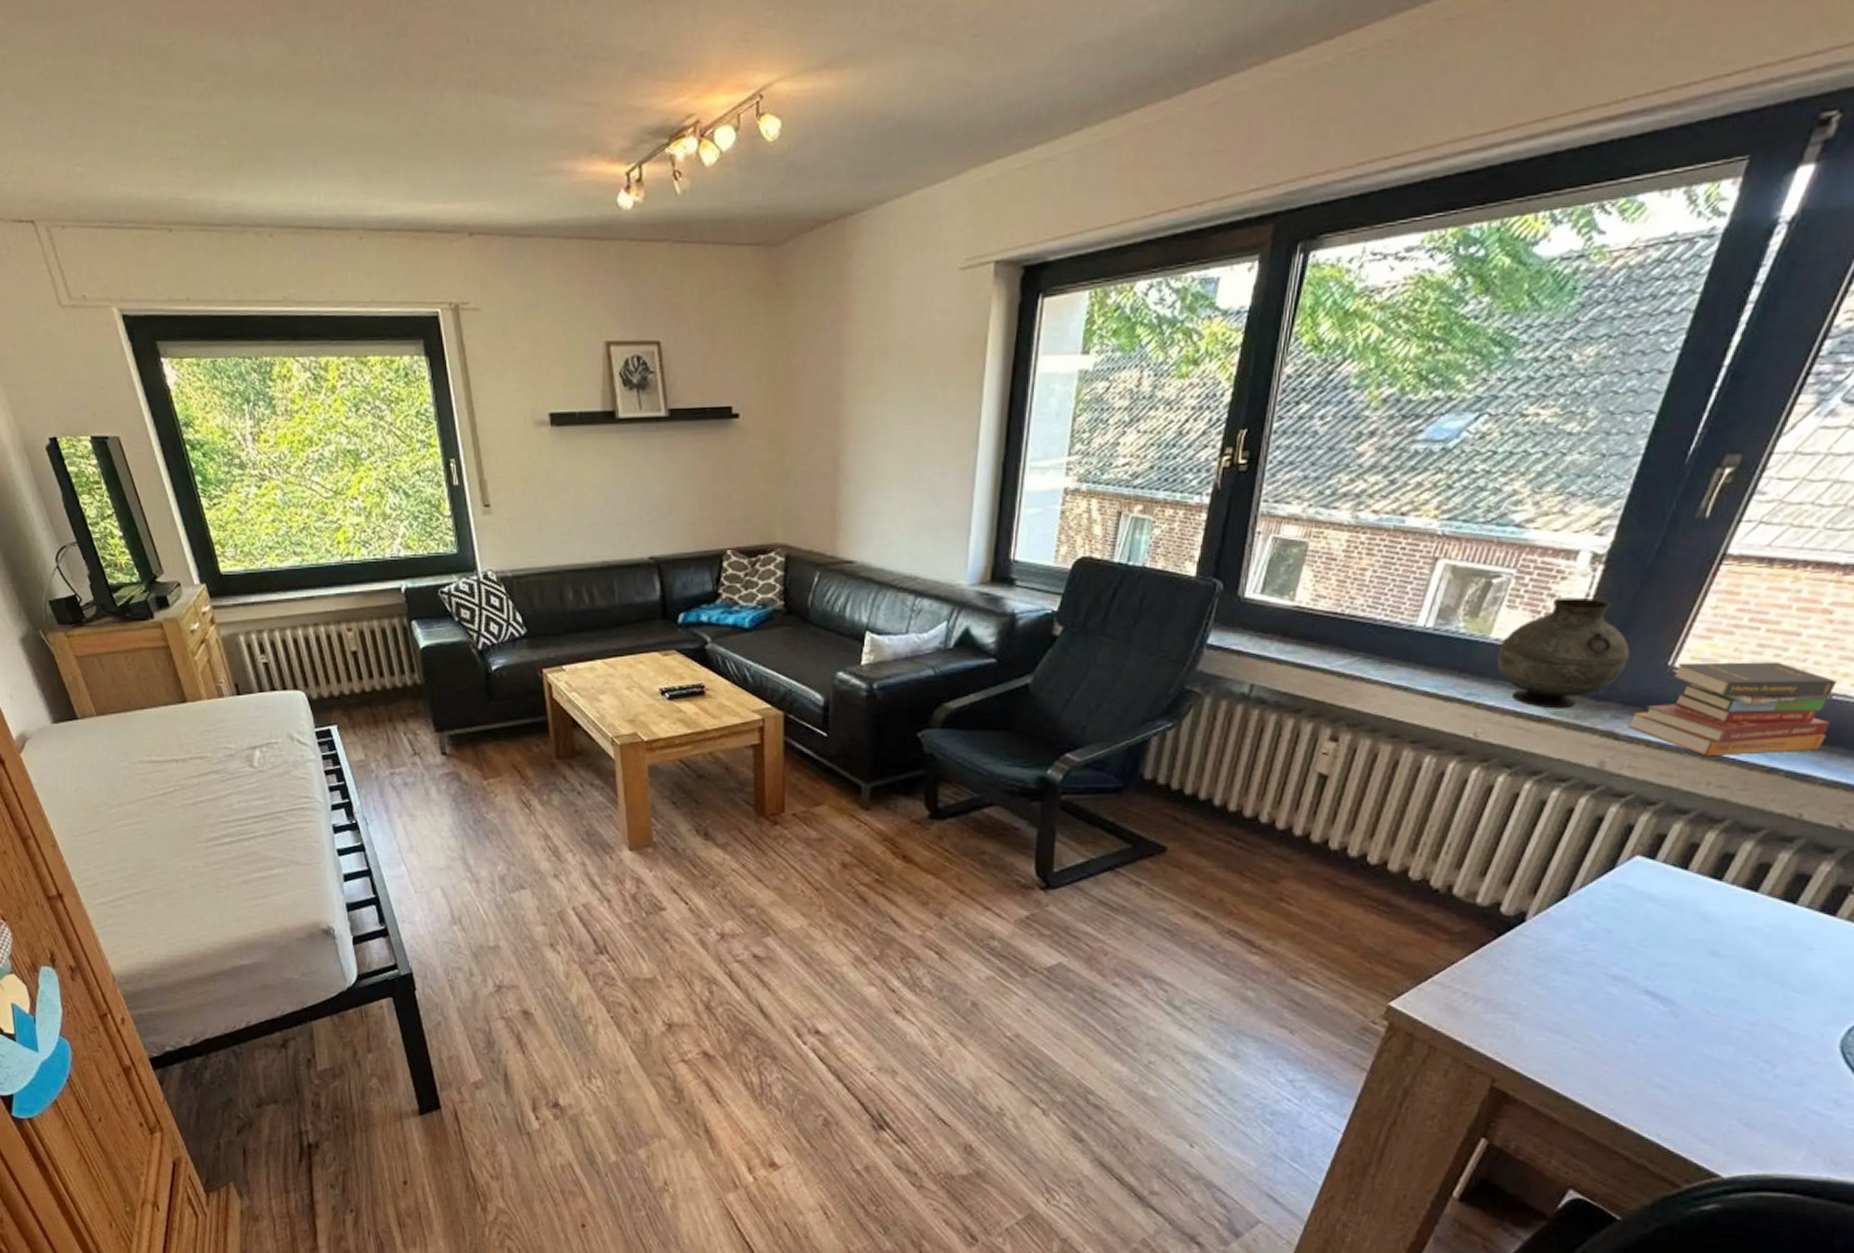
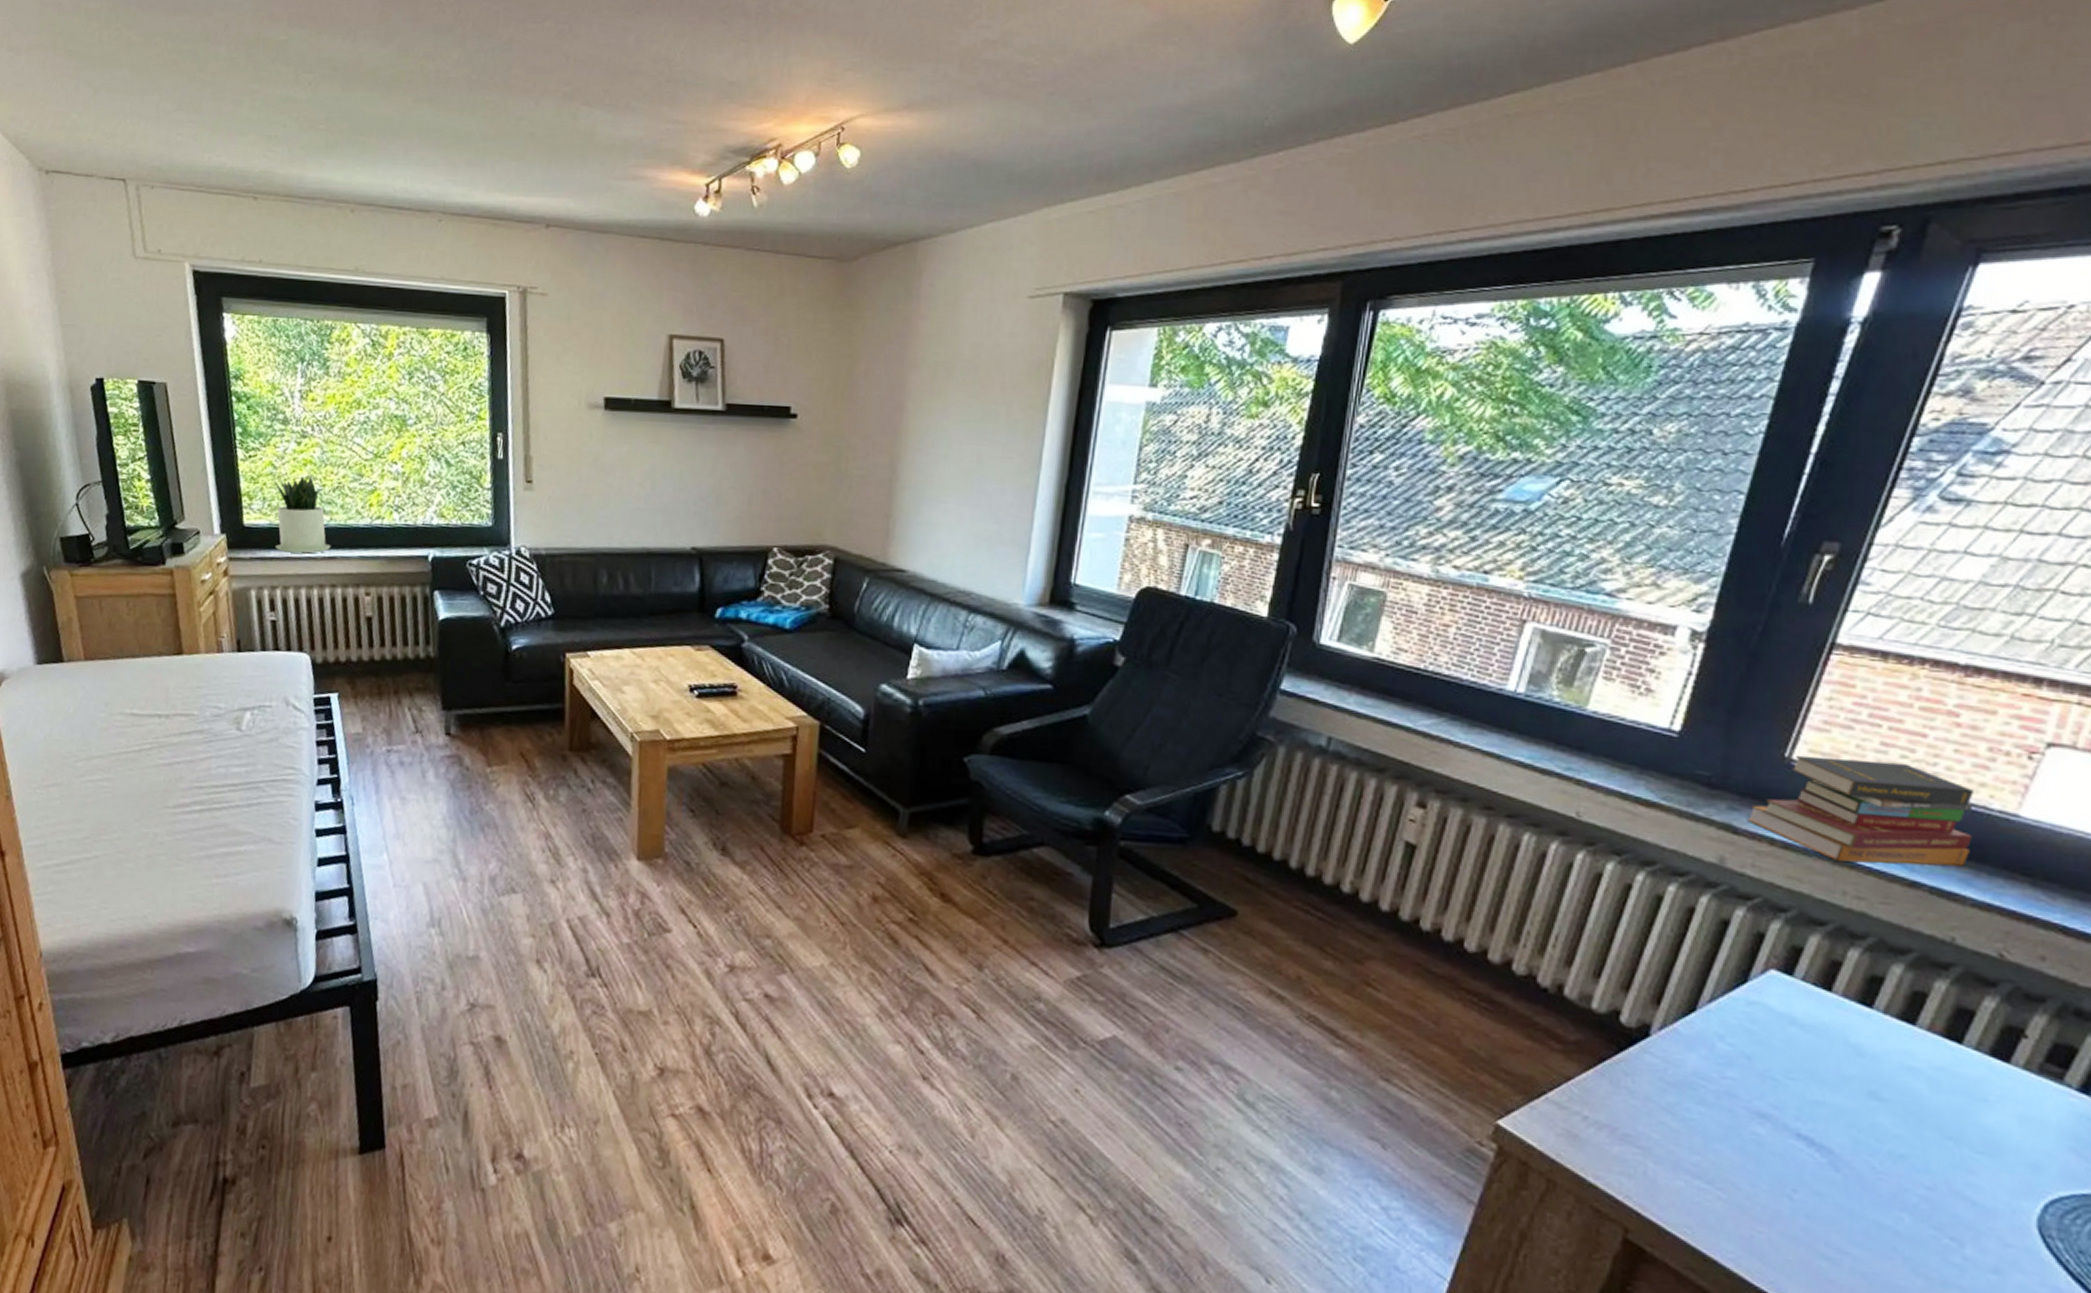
planter: none [240,518,307,596] -> present [272,475,331,554]
vase: present [1497,597,1630,709] -> none [1597,673,1742,794]

